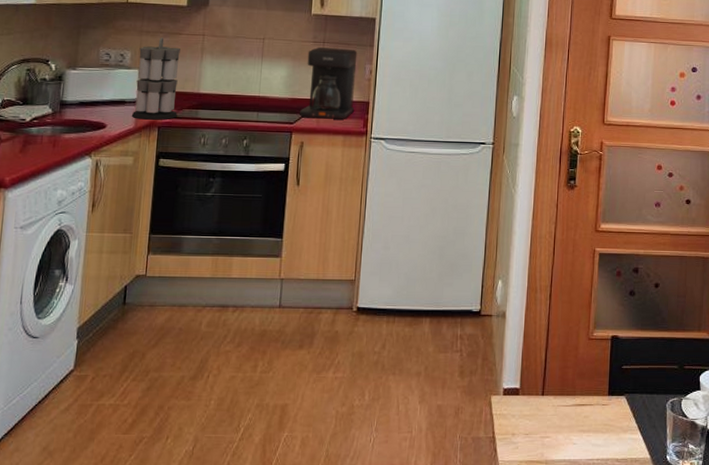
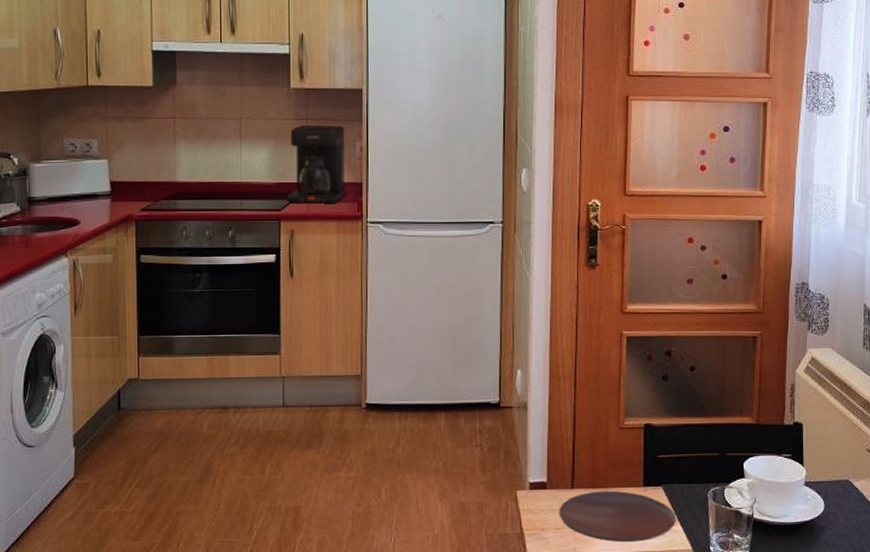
spice rack: present [131,37,180,120] -> none [105,123,154,214]
plate: none [529,398,636,449] -> present [559,490,676,543]

